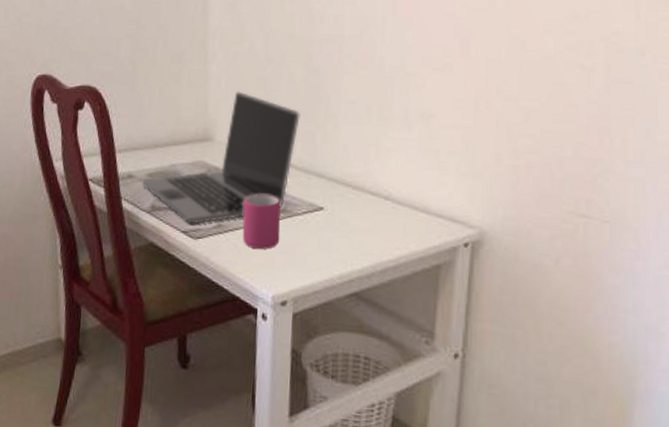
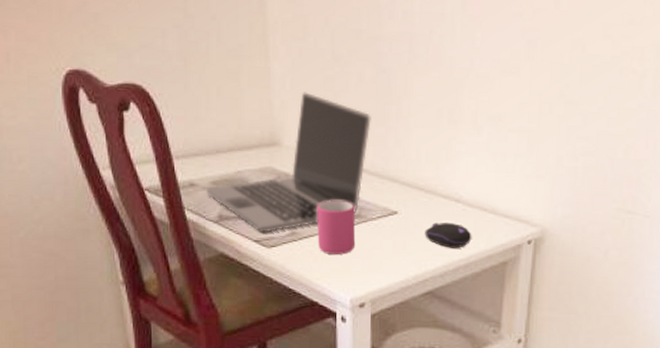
computer mouse: none [351,219,402,248] -> present [424,222,472,248]

